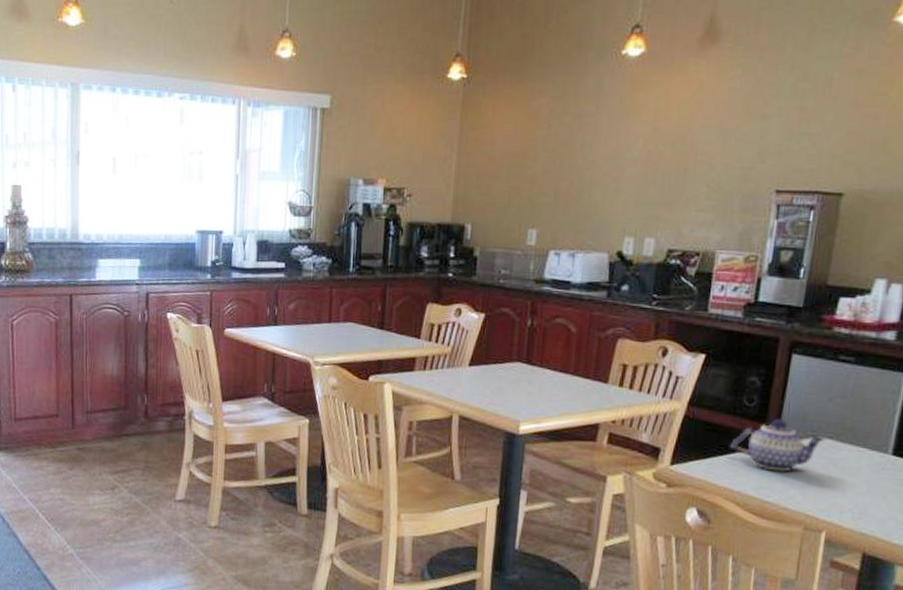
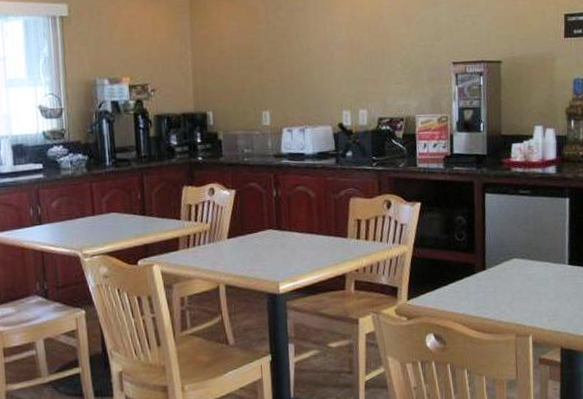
teapot: present [729,419,826,472] -> none [450,248,520,292]

